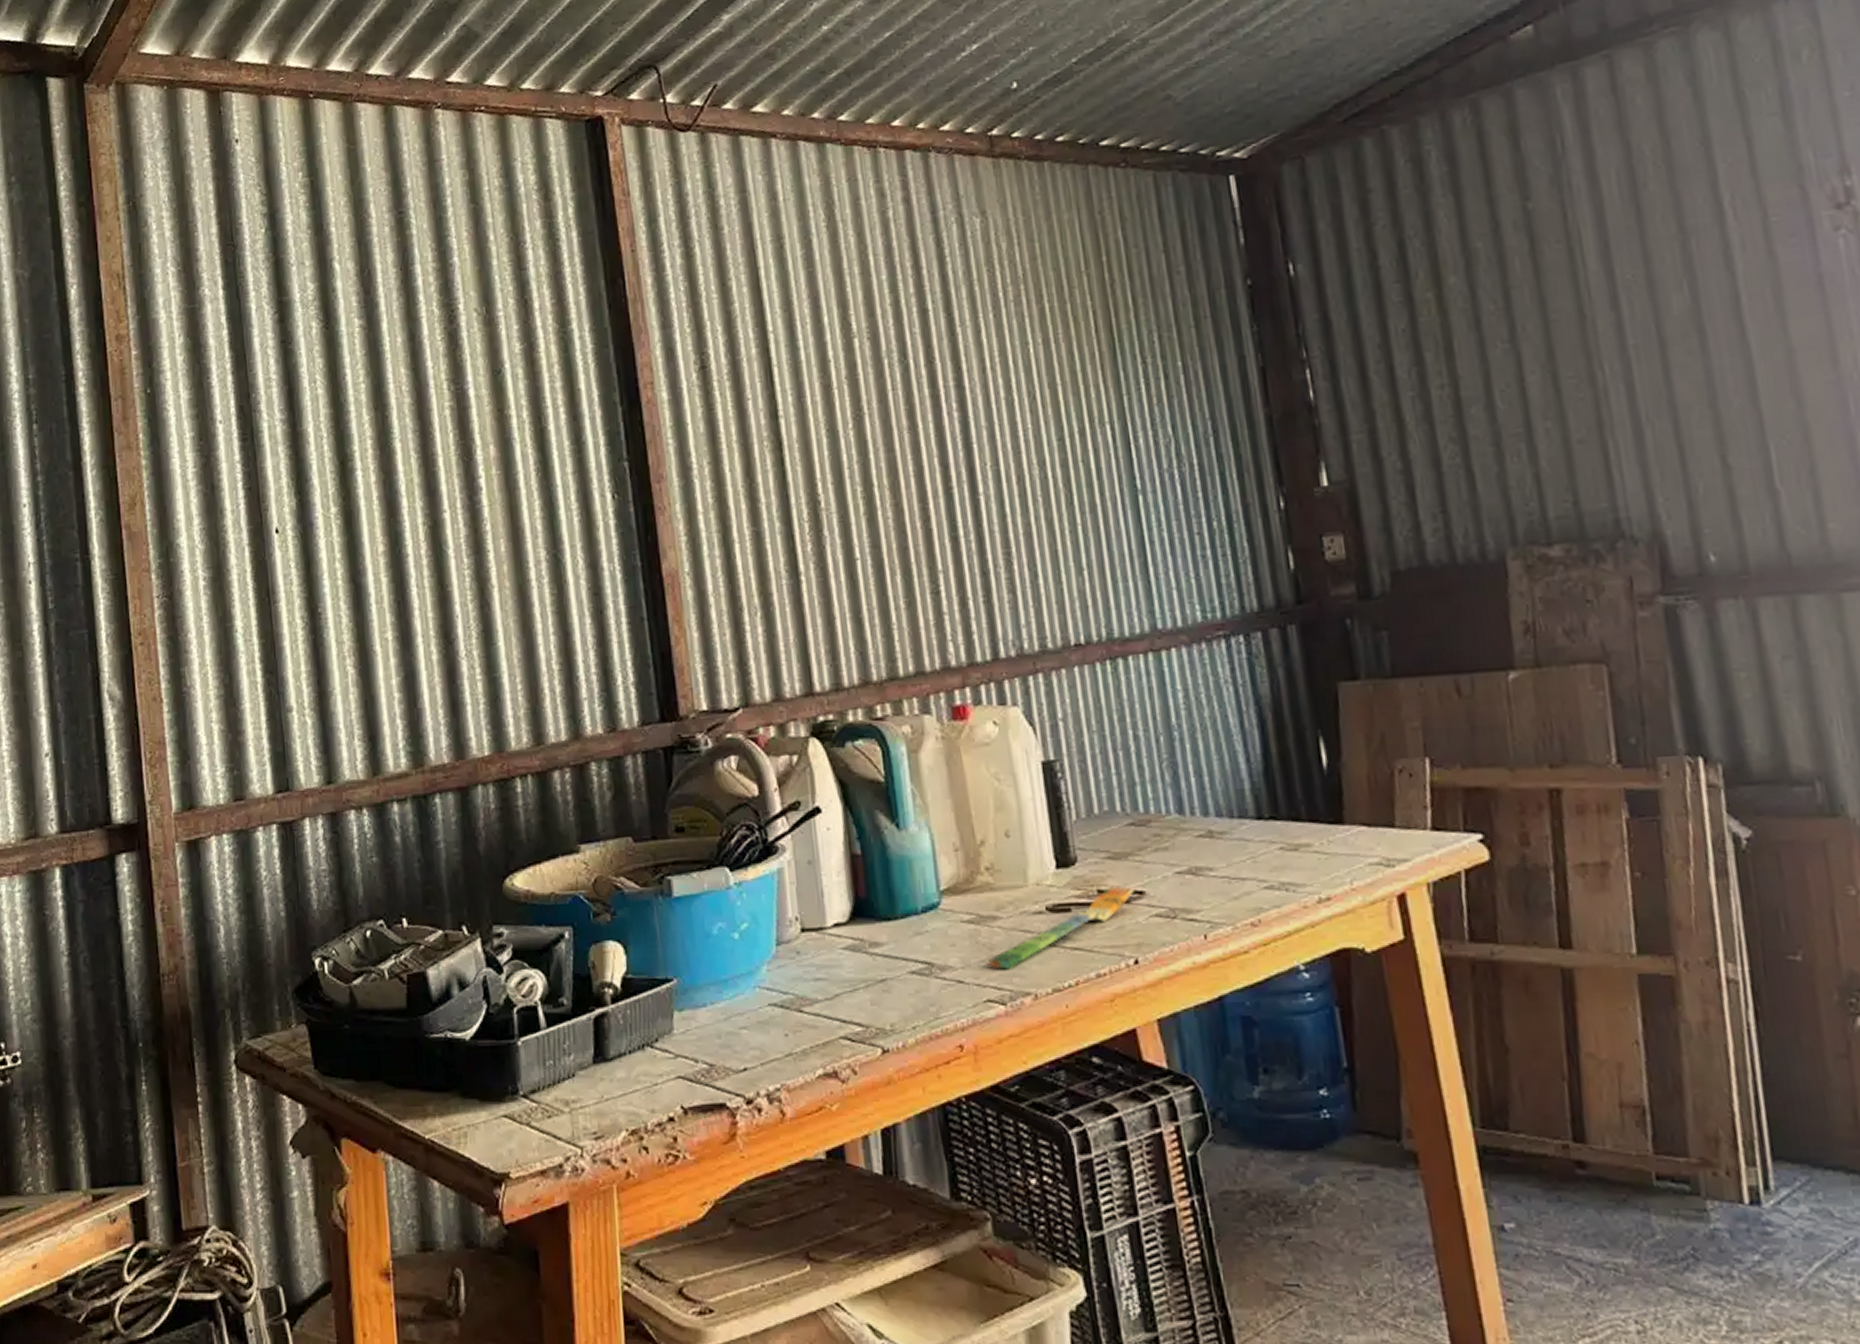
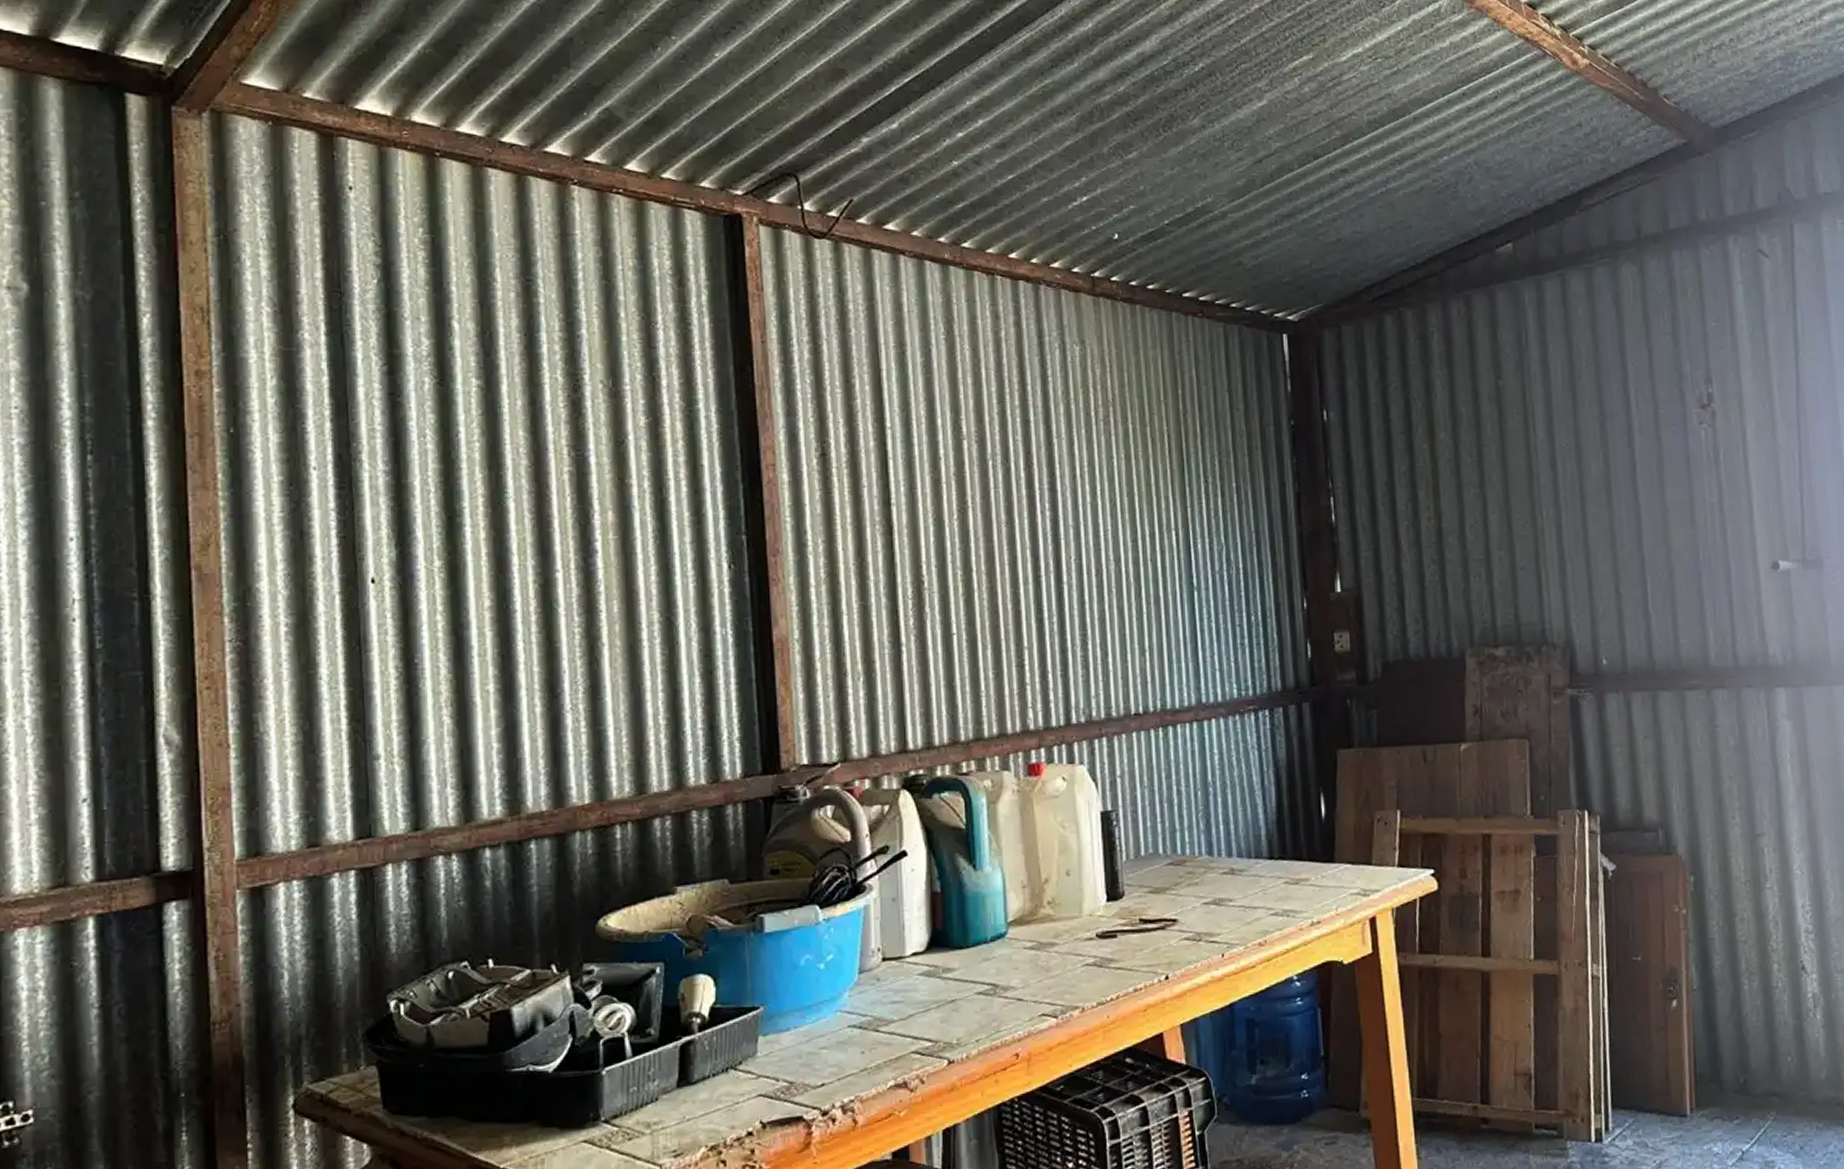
tape measure: present [987,885,1134,970] -> none [1044,915,1169,988]

